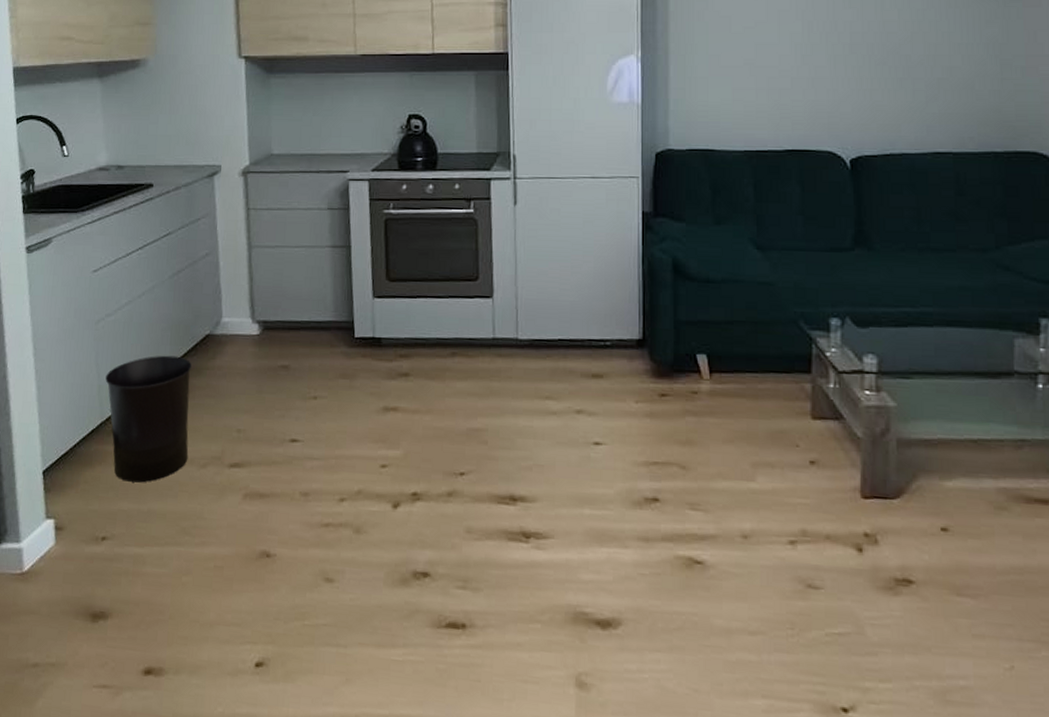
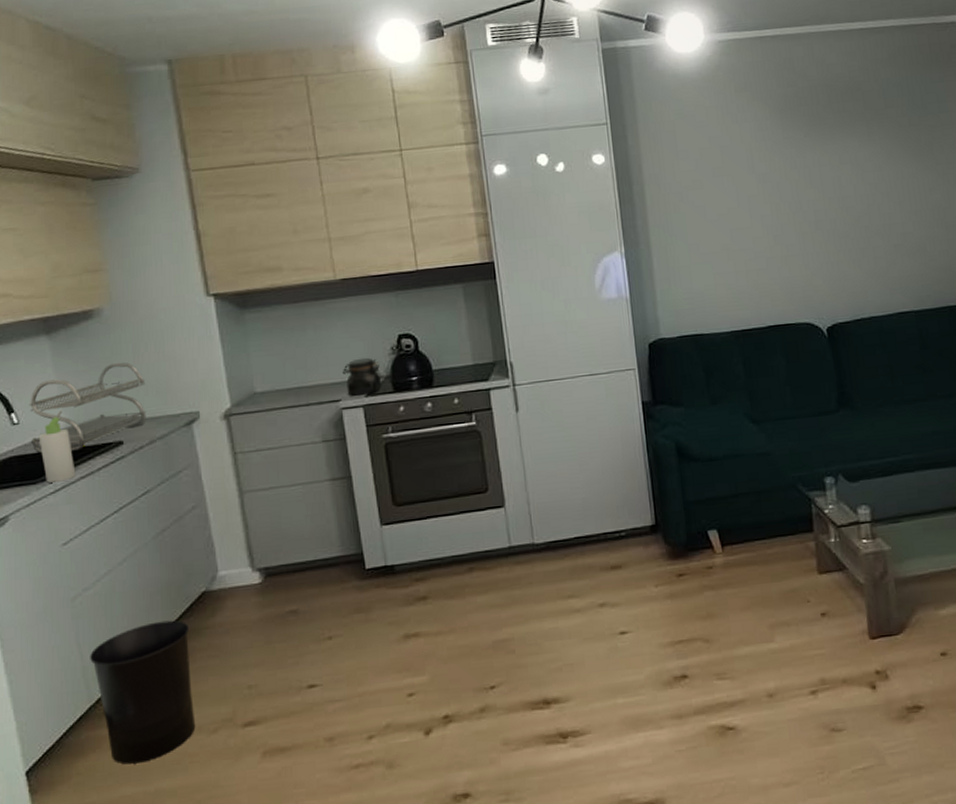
dish rack: none [76,110,178,188] -> present [28,362,146,454]
bottle: none [83,149,111,215] -> present [38,410,76,484]
jar: none [352,133,390,169] -> present [342,357,383,396]

